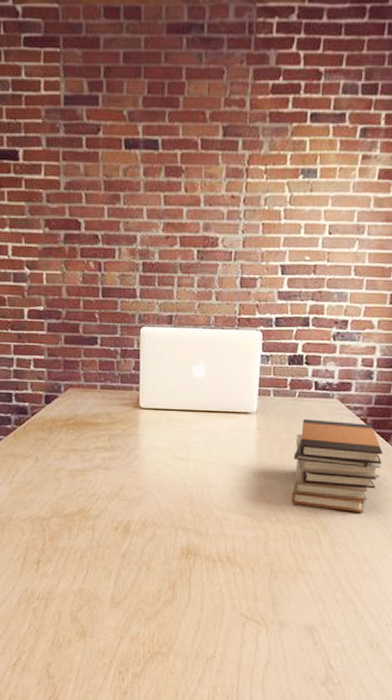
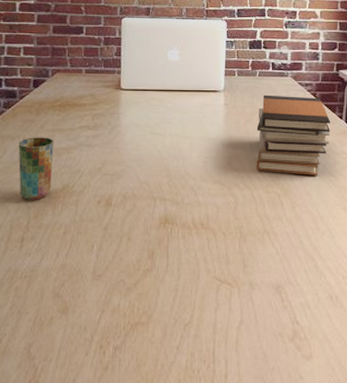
cup: none [31,457,69,522] -> present [18,137,54,200]

